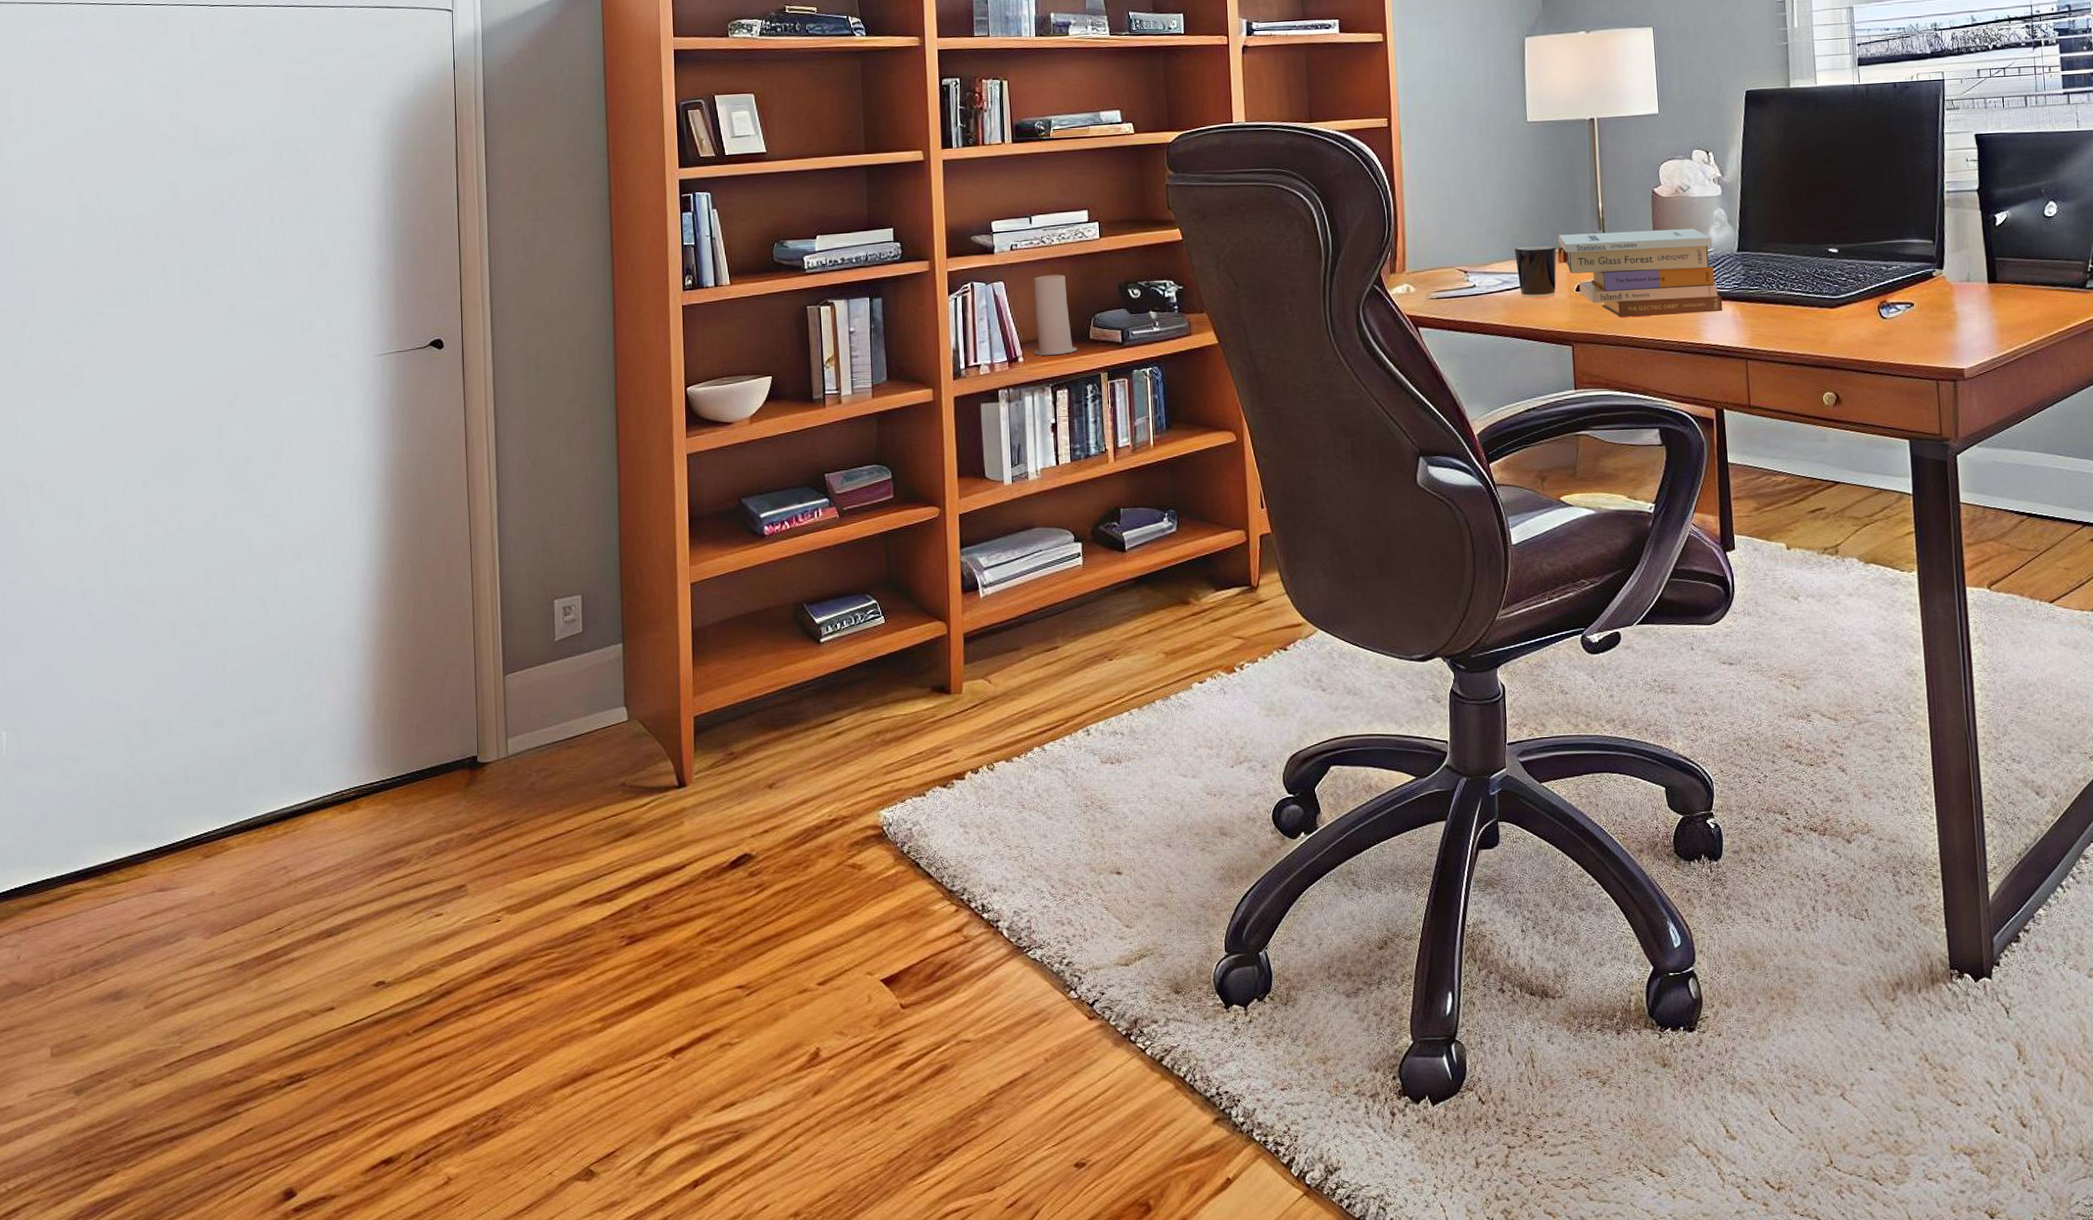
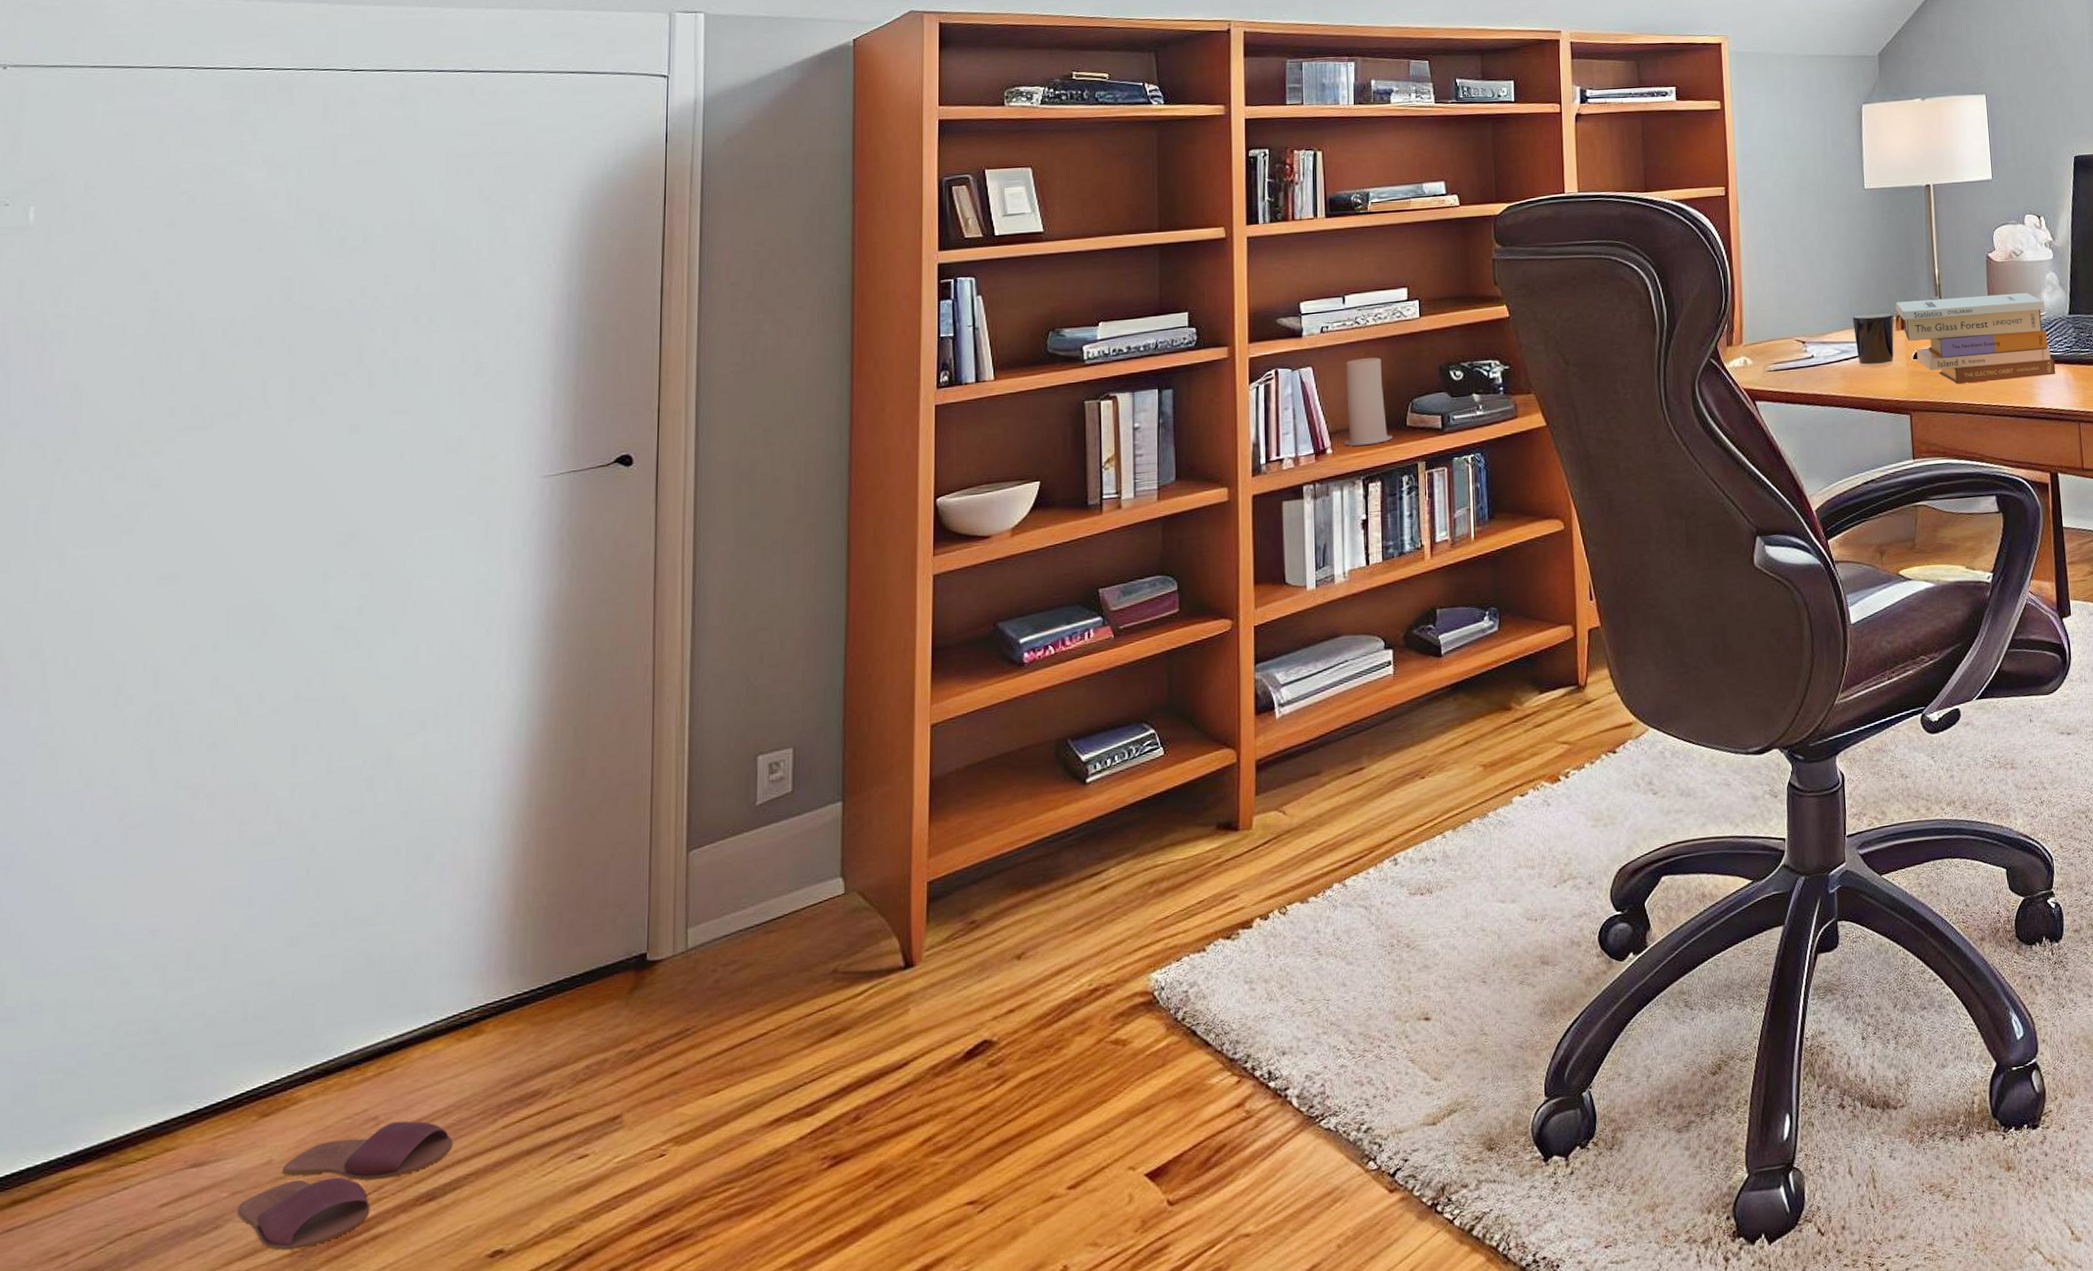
slippers: none [193,872,343,963] -> present [237,1120,454,1251]

